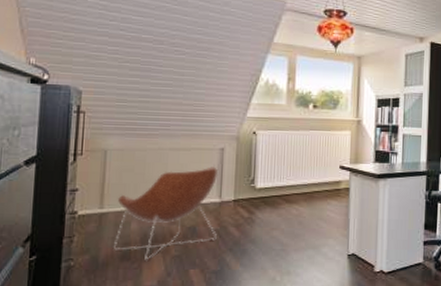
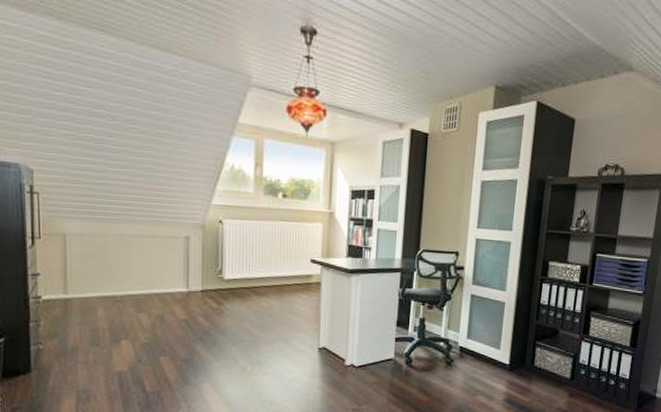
chair: present [114,167,219,261] -> none [81,255,185,348]

